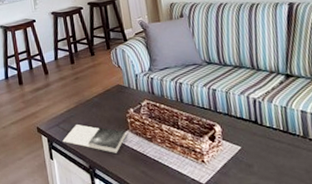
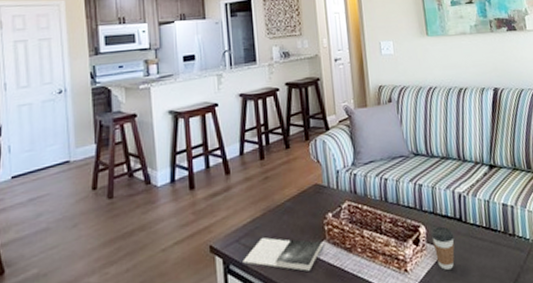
coffee cup: none [227,127,251,165] -> present [431,226,455,270]

